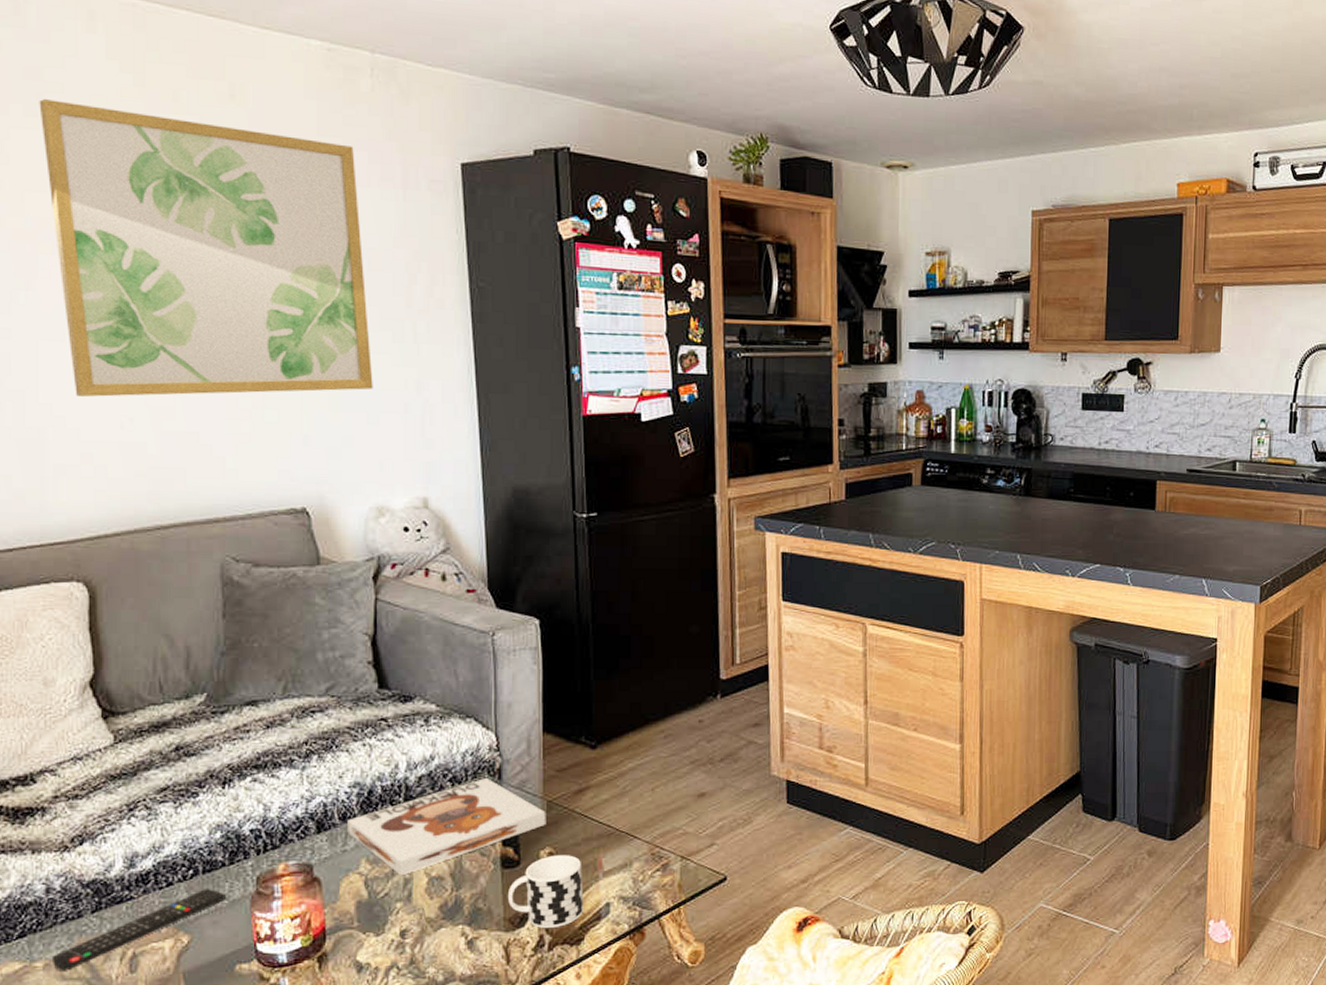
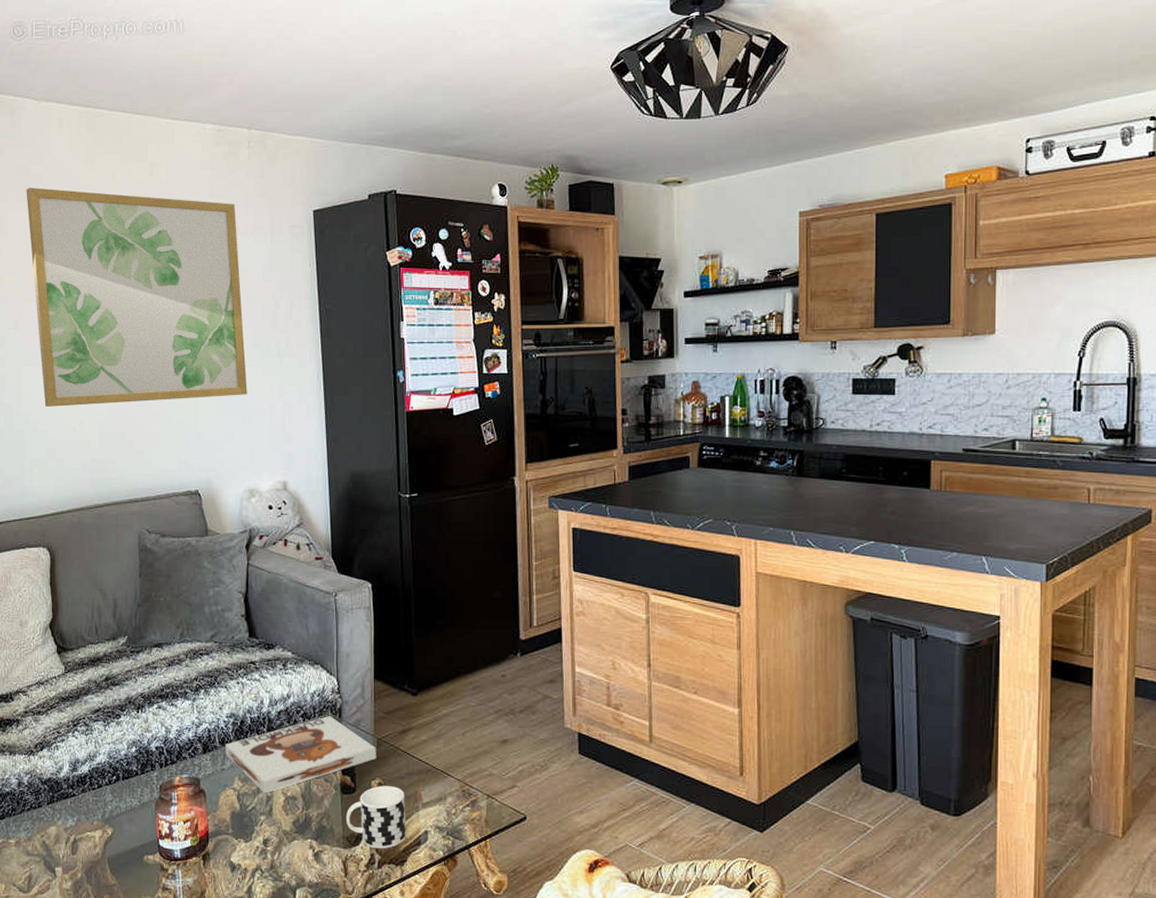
remote control: present [51,887,226,971] -> none [20,791,138,848]

